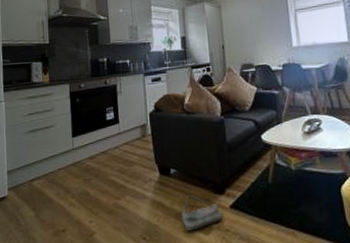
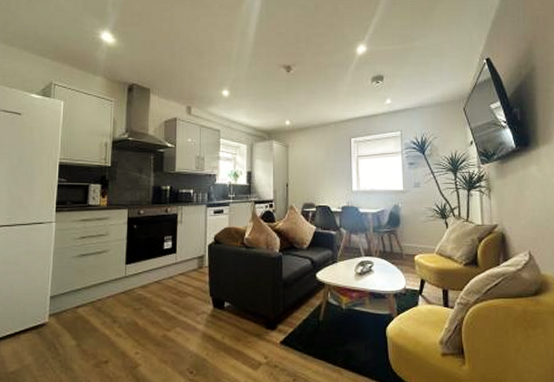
bag: present [181,195,224,232] -> none [230,330,273,367]

